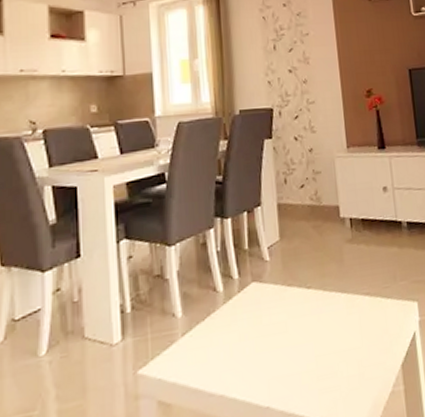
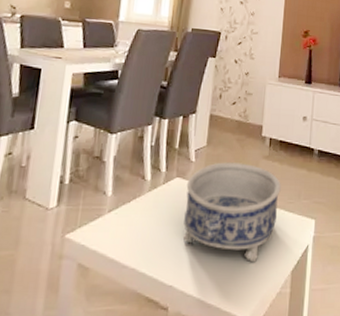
decorative bowl: none [265,252,374,364] -> present [183,162,281,263]

